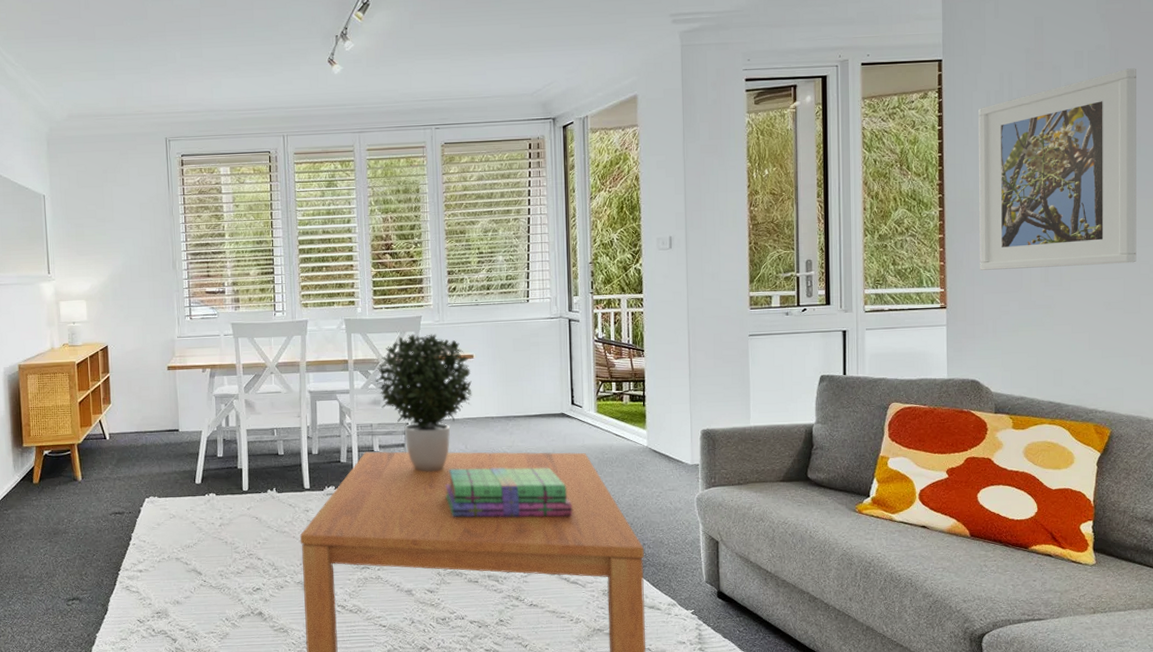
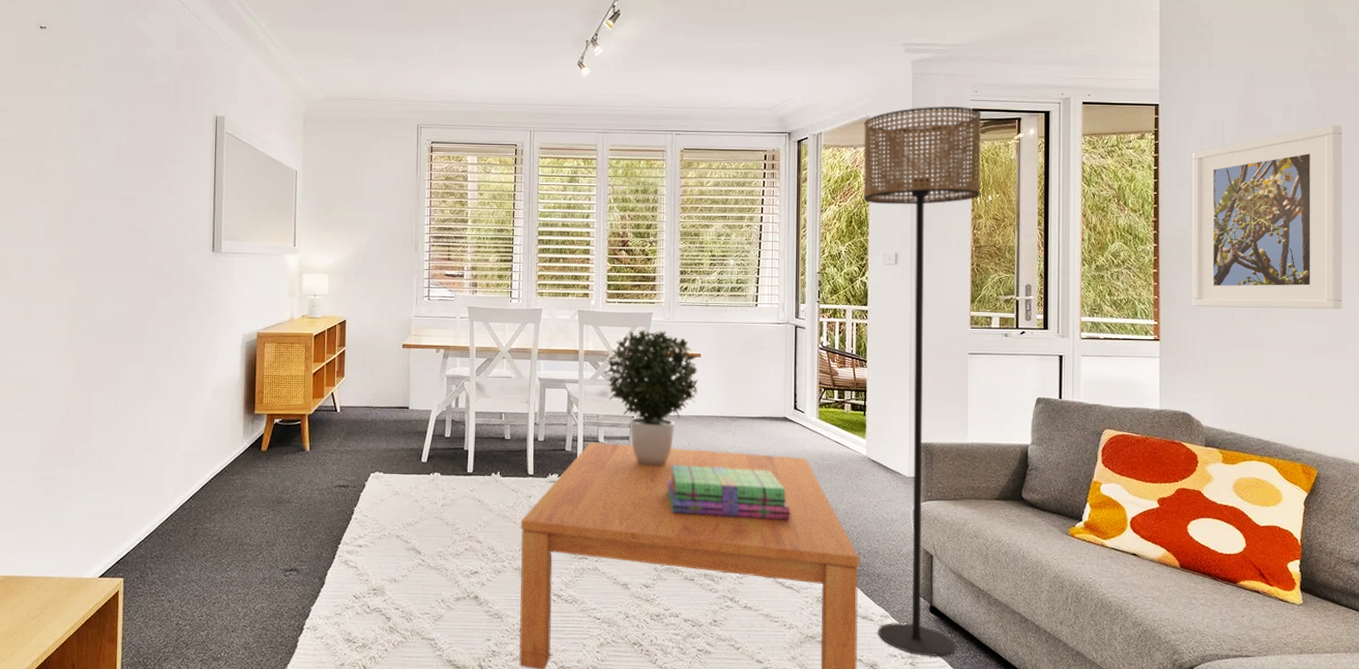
floor lamp: none [632,77,757,642] -> present [863,106,981,657]

